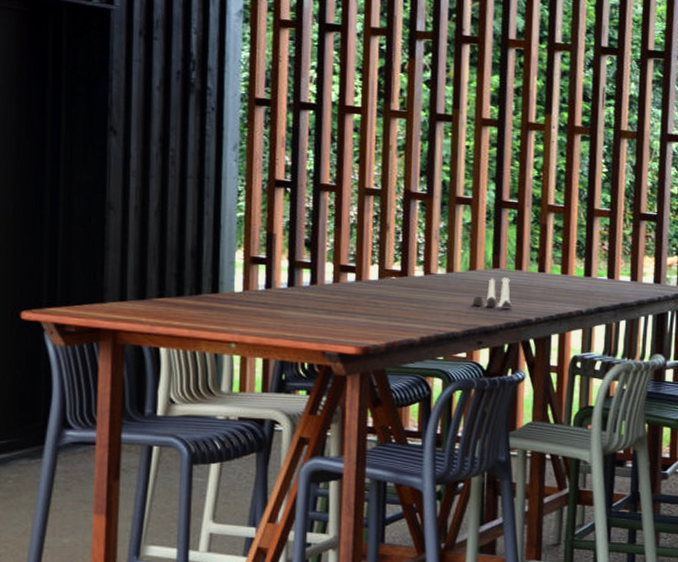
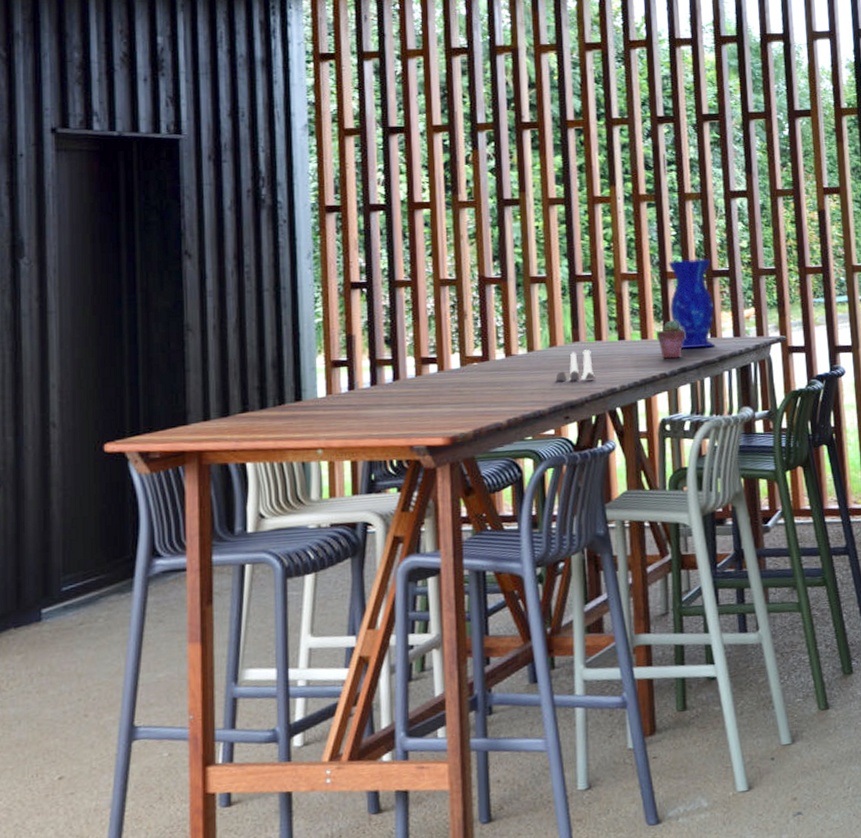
potted succulent: none [576,258,606,297] -> present [656,320,686,359]
vase: none [593,198,639,291] -> present [668,259,715,349]

